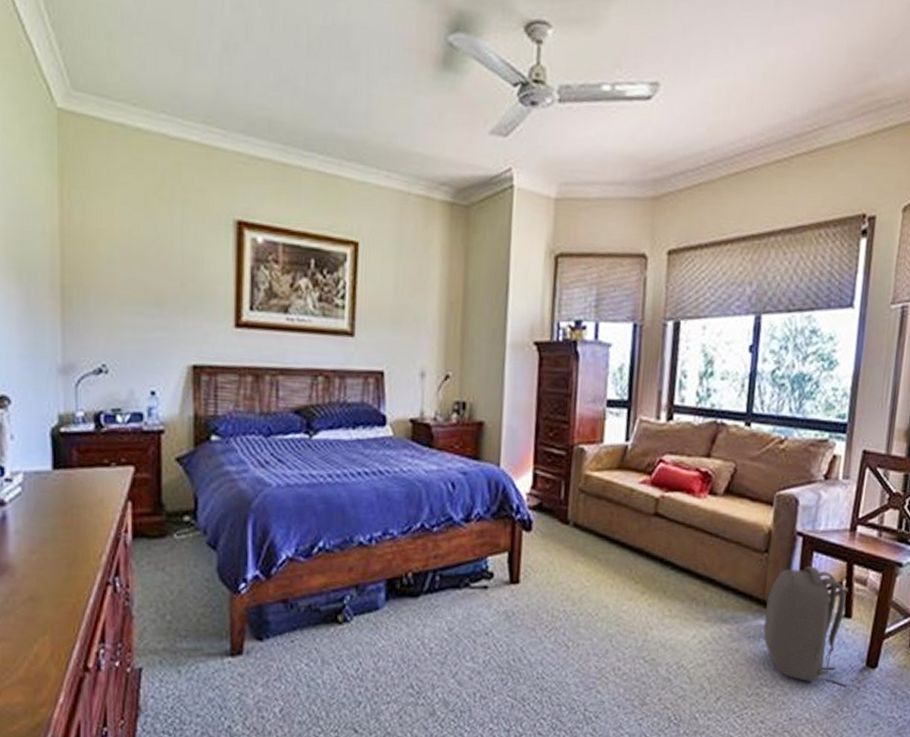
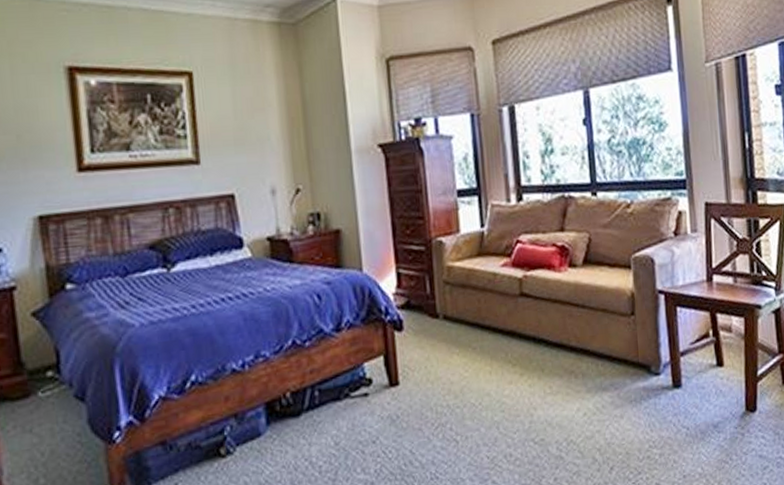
backpack: present [763,566,847,687] -> none [640,321,732,436]

